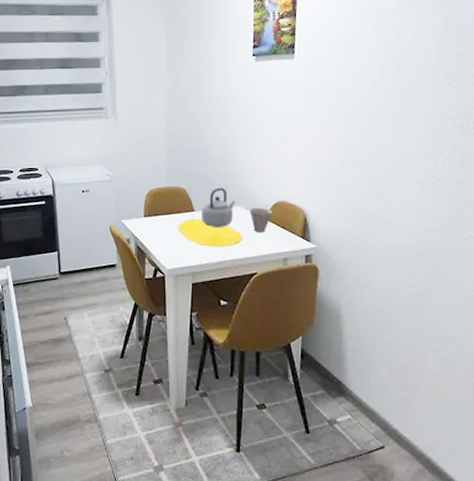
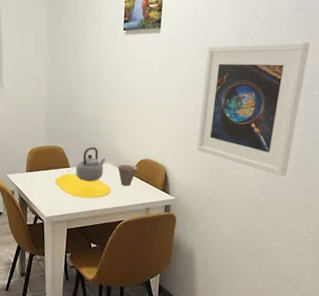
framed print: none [340,69,462,220] -> present [197,42,310,176]

